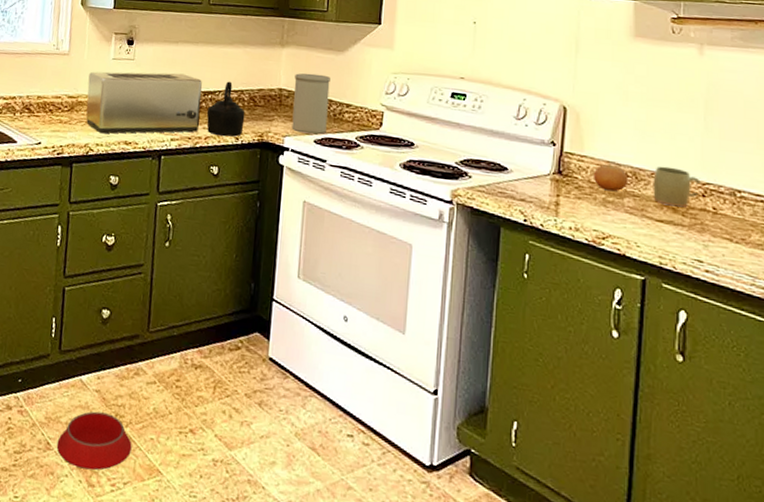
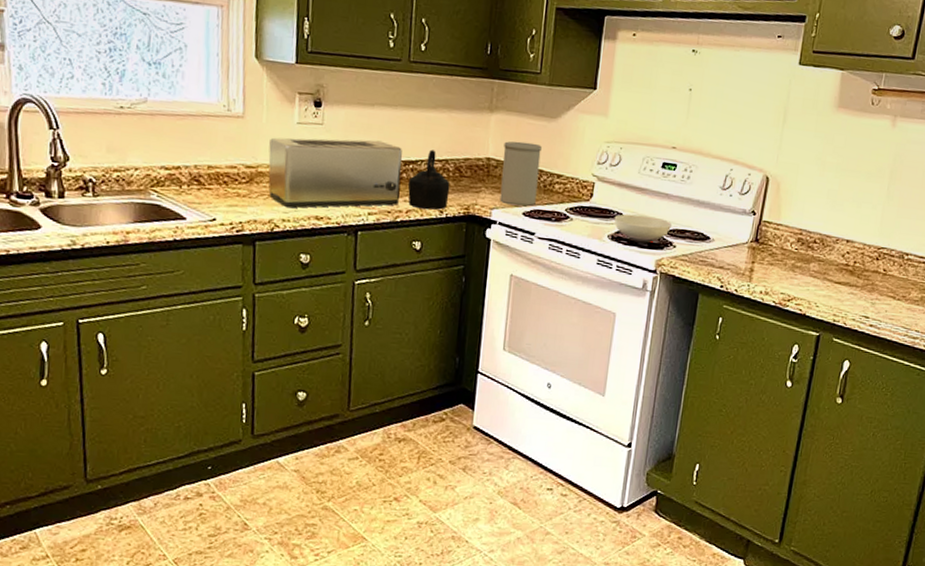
pet bowl: present [56,411,132,470] -> none [254,490,335,544]
bowl: none [405,143,466,173] -> present [614,214,673,243]
fruit: present [593,164,629,192] -> none [785,231,817,258]
mug: present [653,166,702,207] -> none [835,232,878,270]

